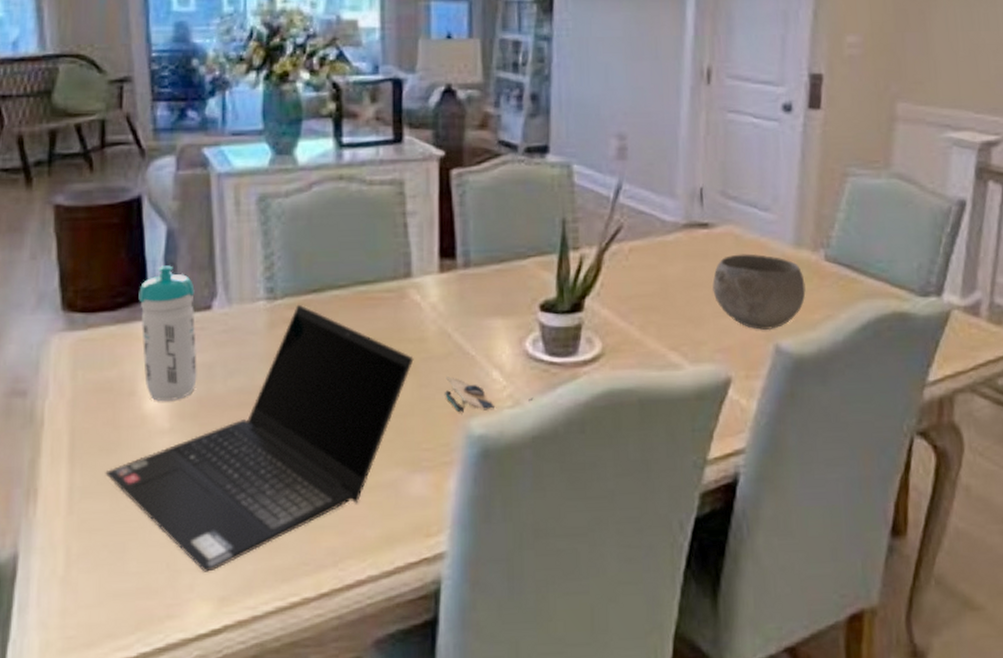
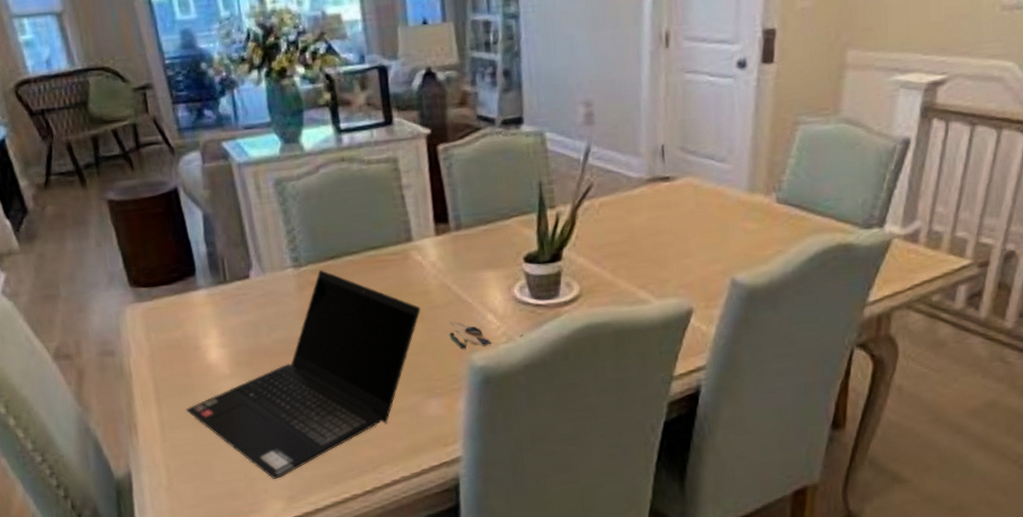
water bottle: present [138,265,198,402] -> none [188,244,247,354]
bowl: present [712,254,806,330] -> none [674,201,759,267]

